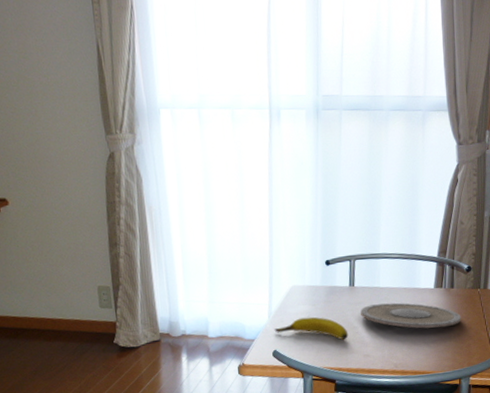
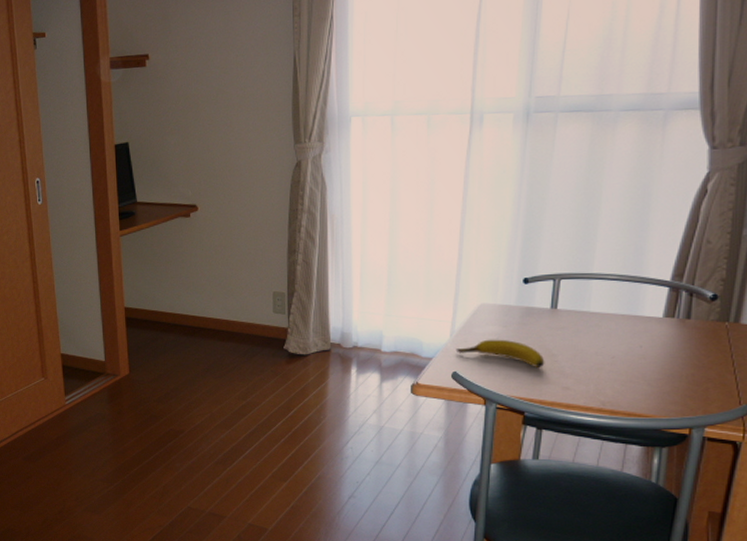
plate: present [360,302,461,329] -> none [563,331,699,365]

